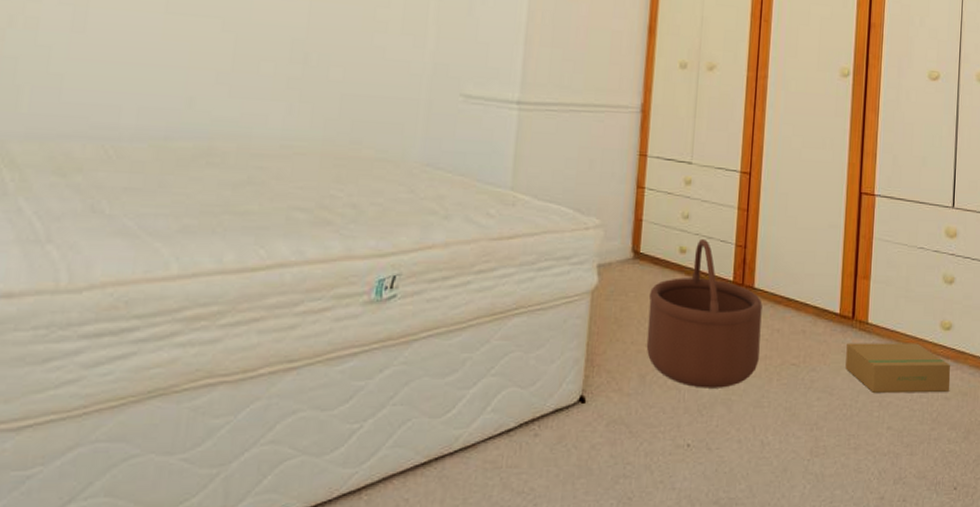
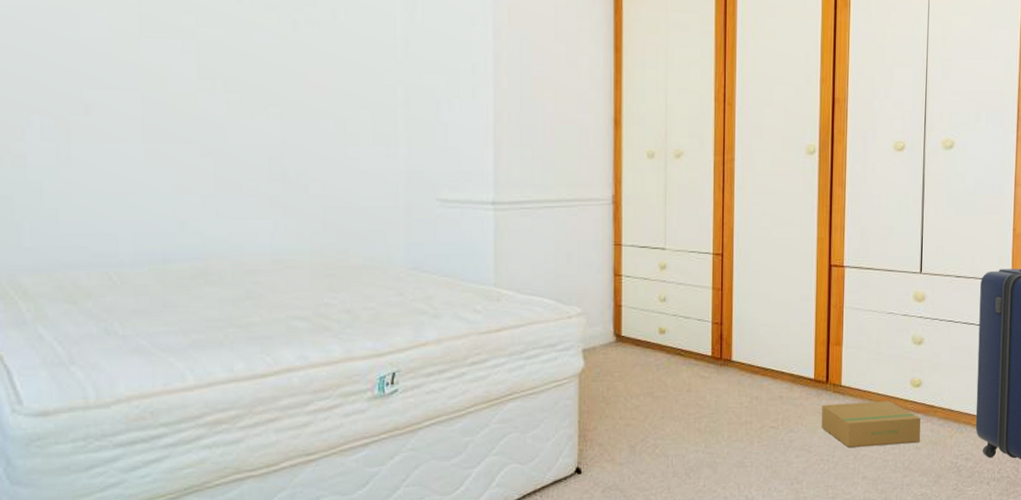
basket: present [646,238,762,388] -> none [633,319,741,454]

